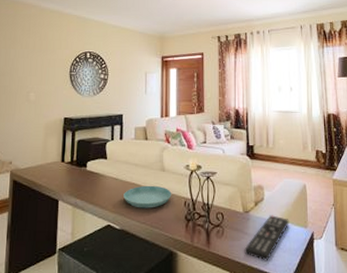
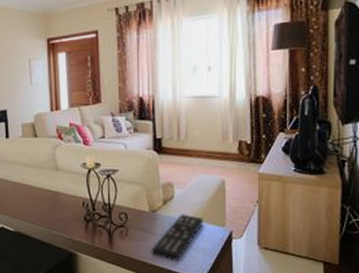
saucer: present [123,185,172,208] -> none [15,186,68,210]

